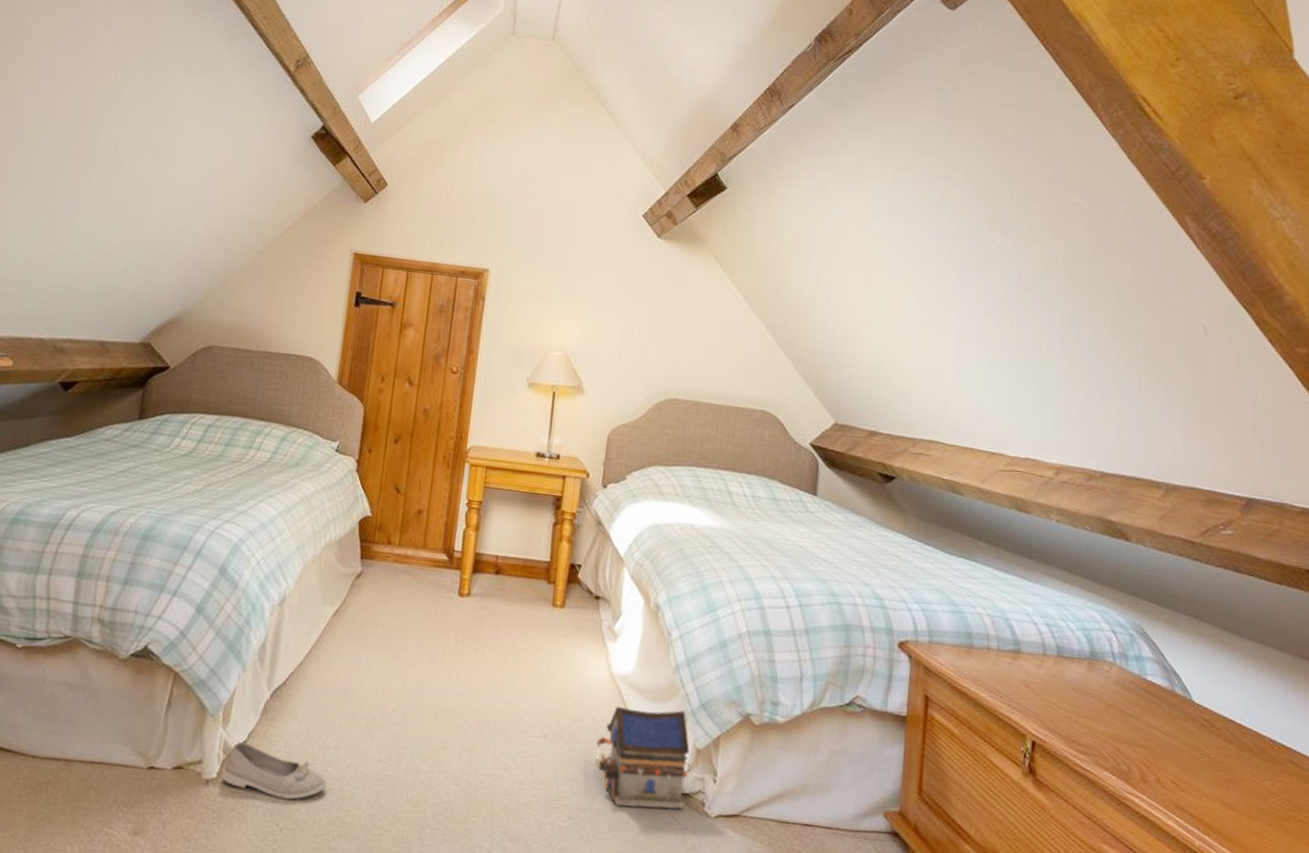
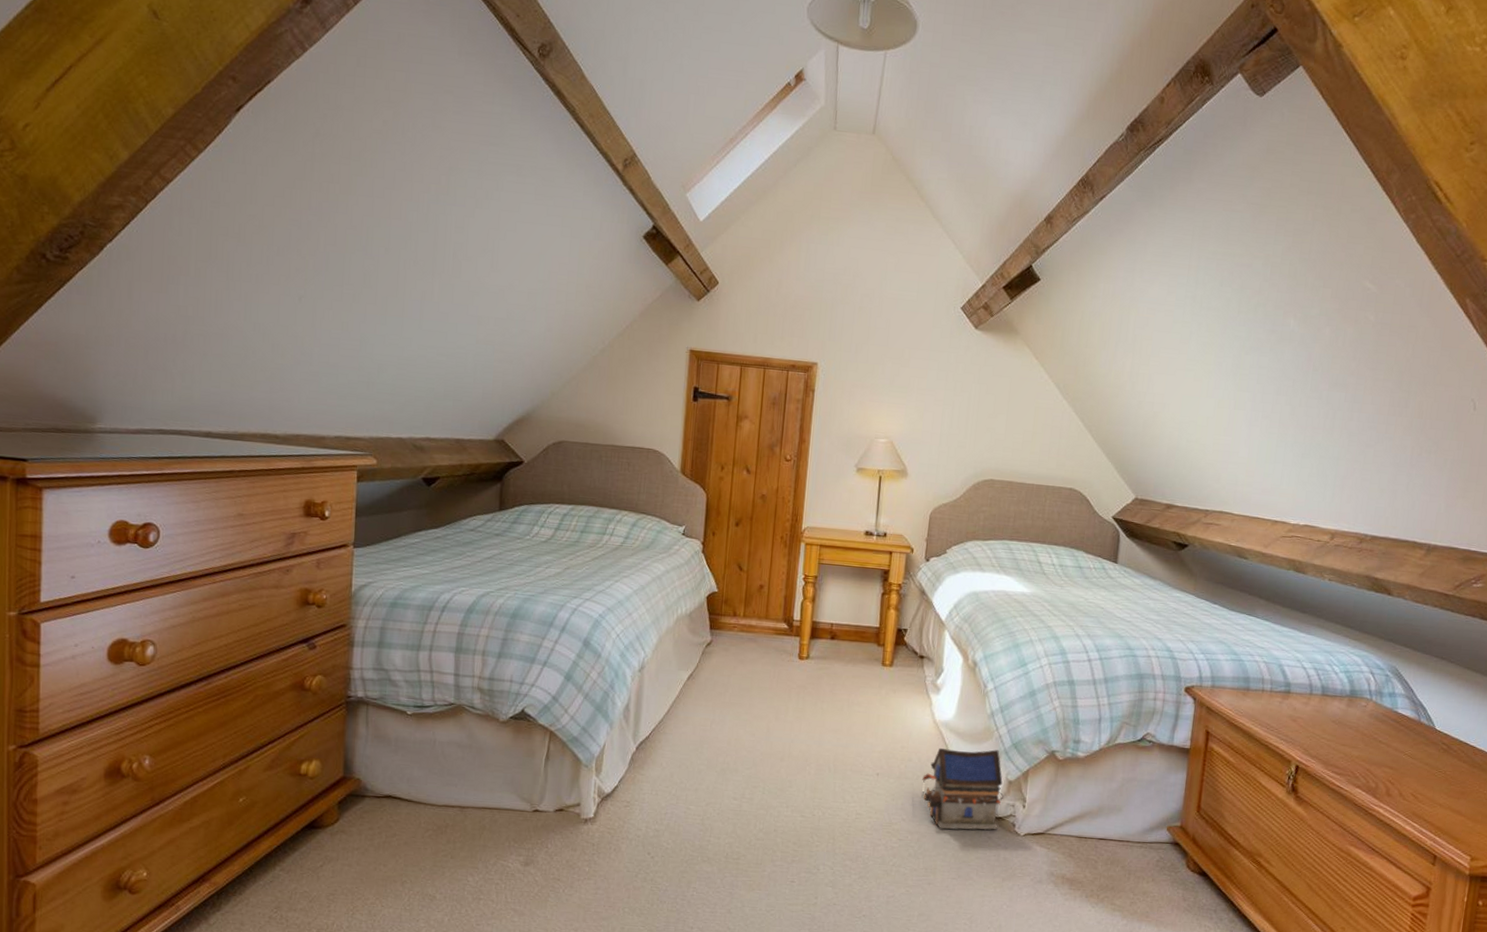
shoe: present [221,742,328,800] -> none [598,787,691,833]

